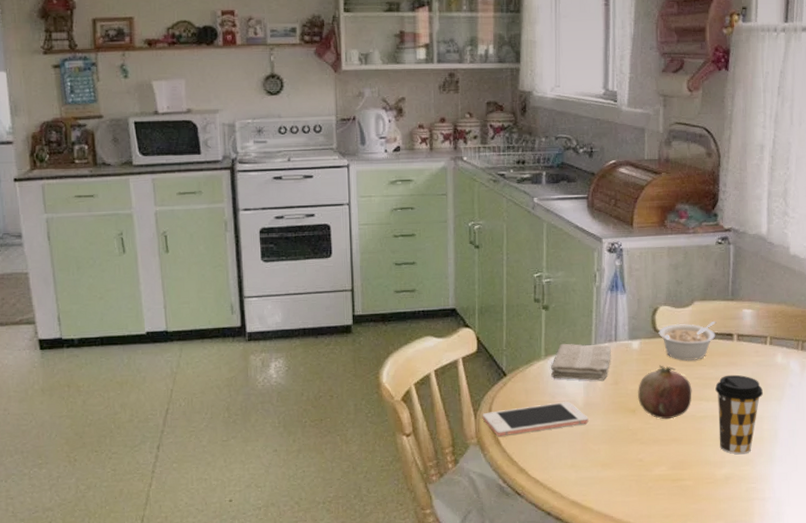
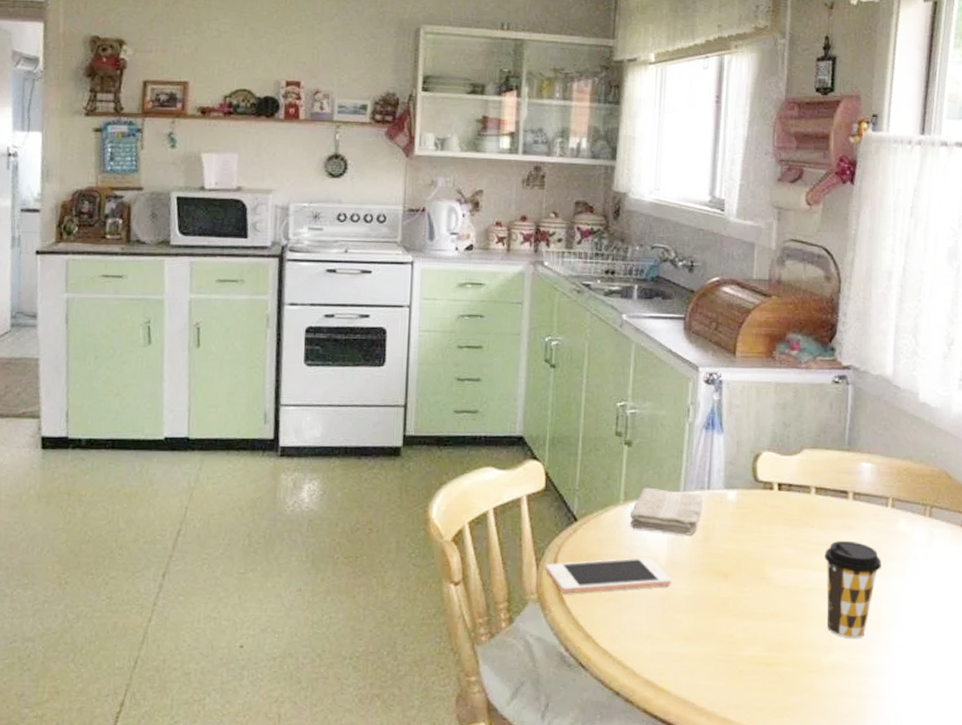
fruit: present [638,365,692,420] -> none [732,522,797,589]
legume: present [658,320,717,361] -> none [760,473,829,520]

